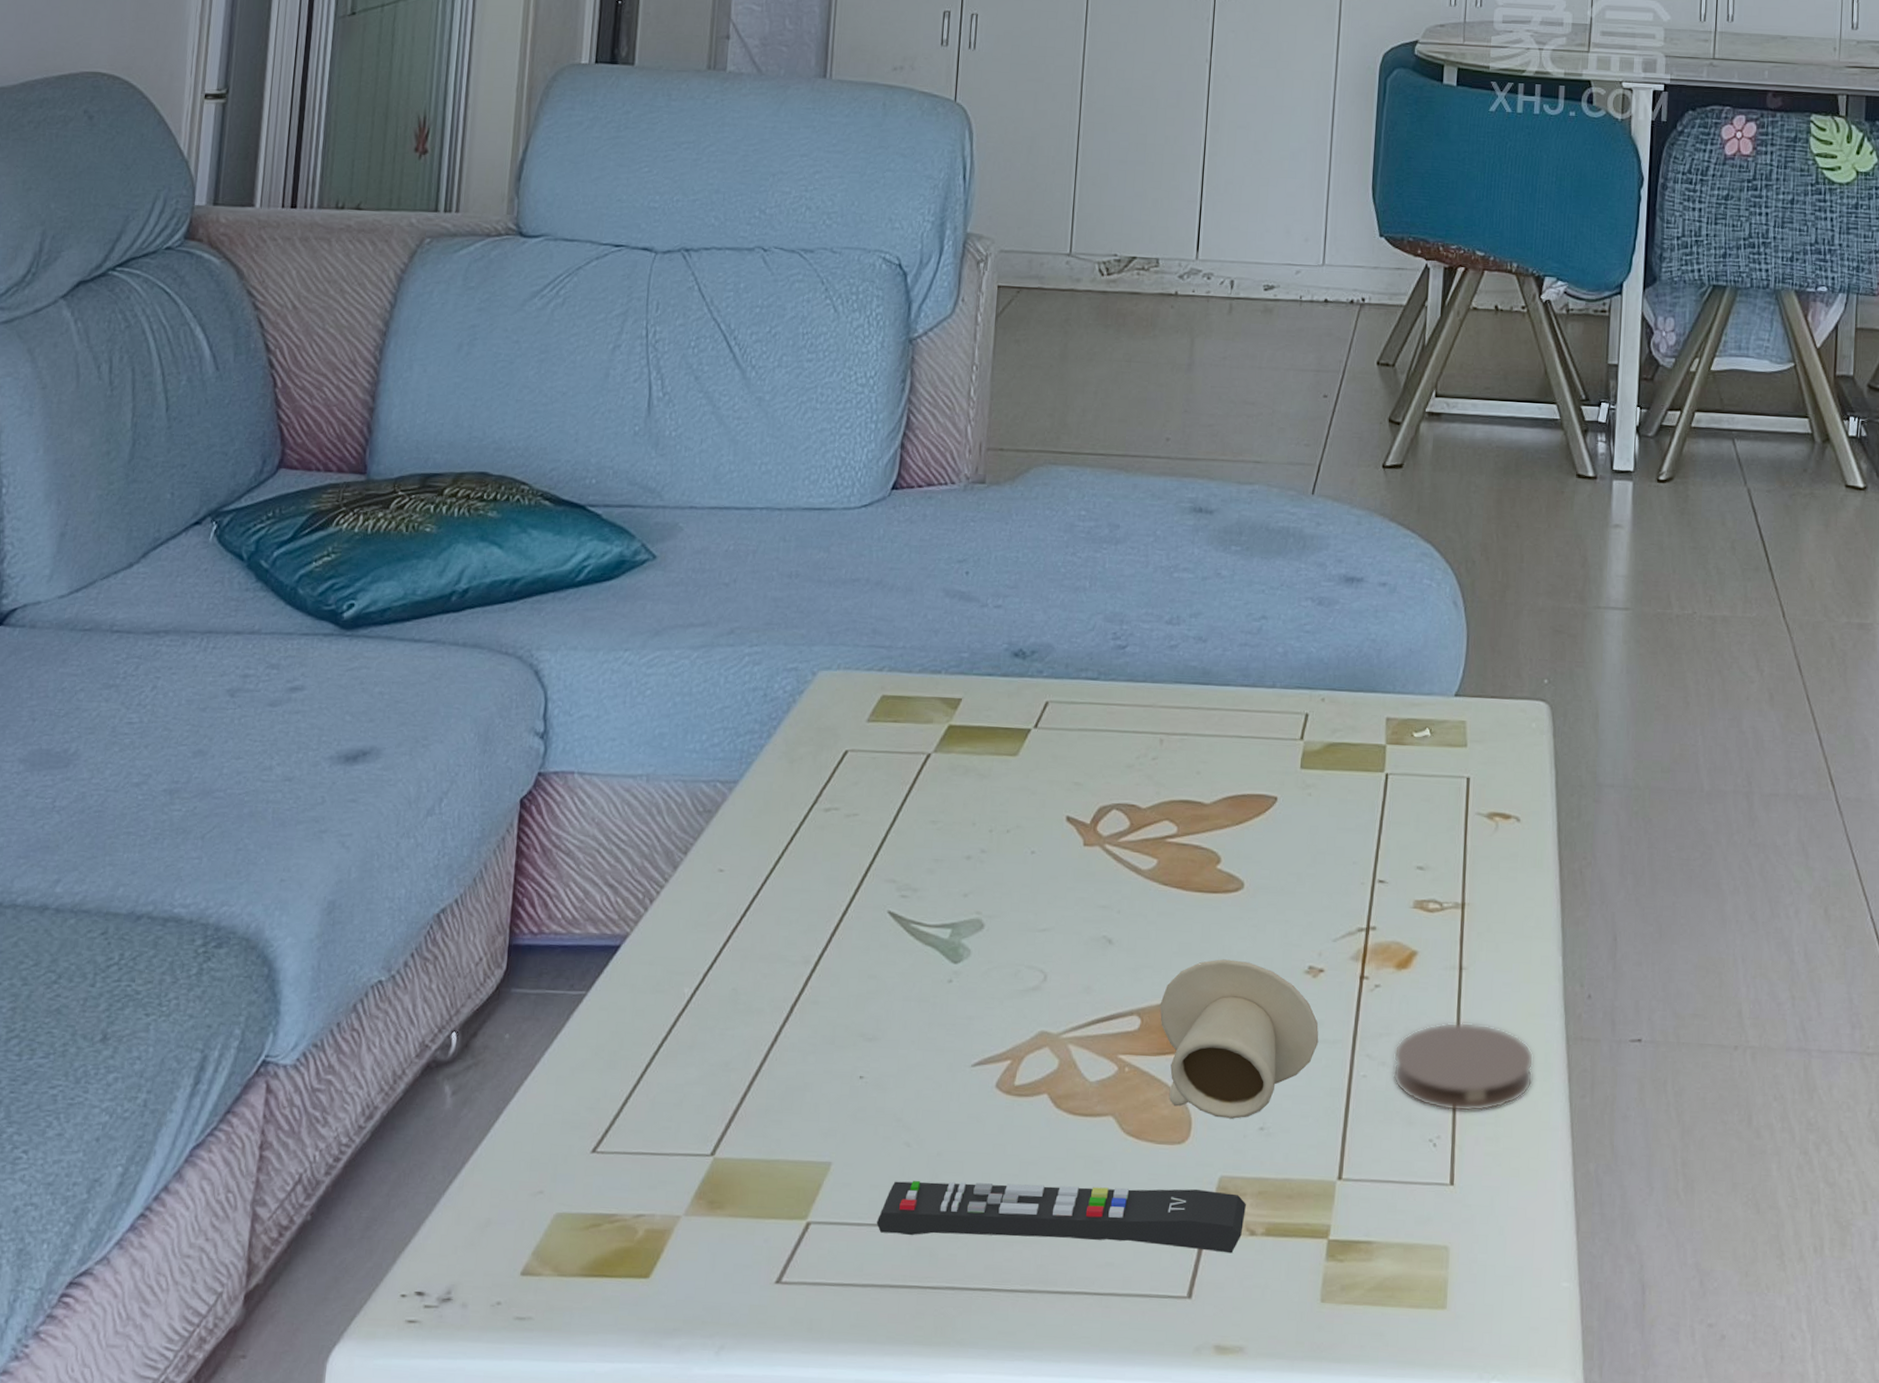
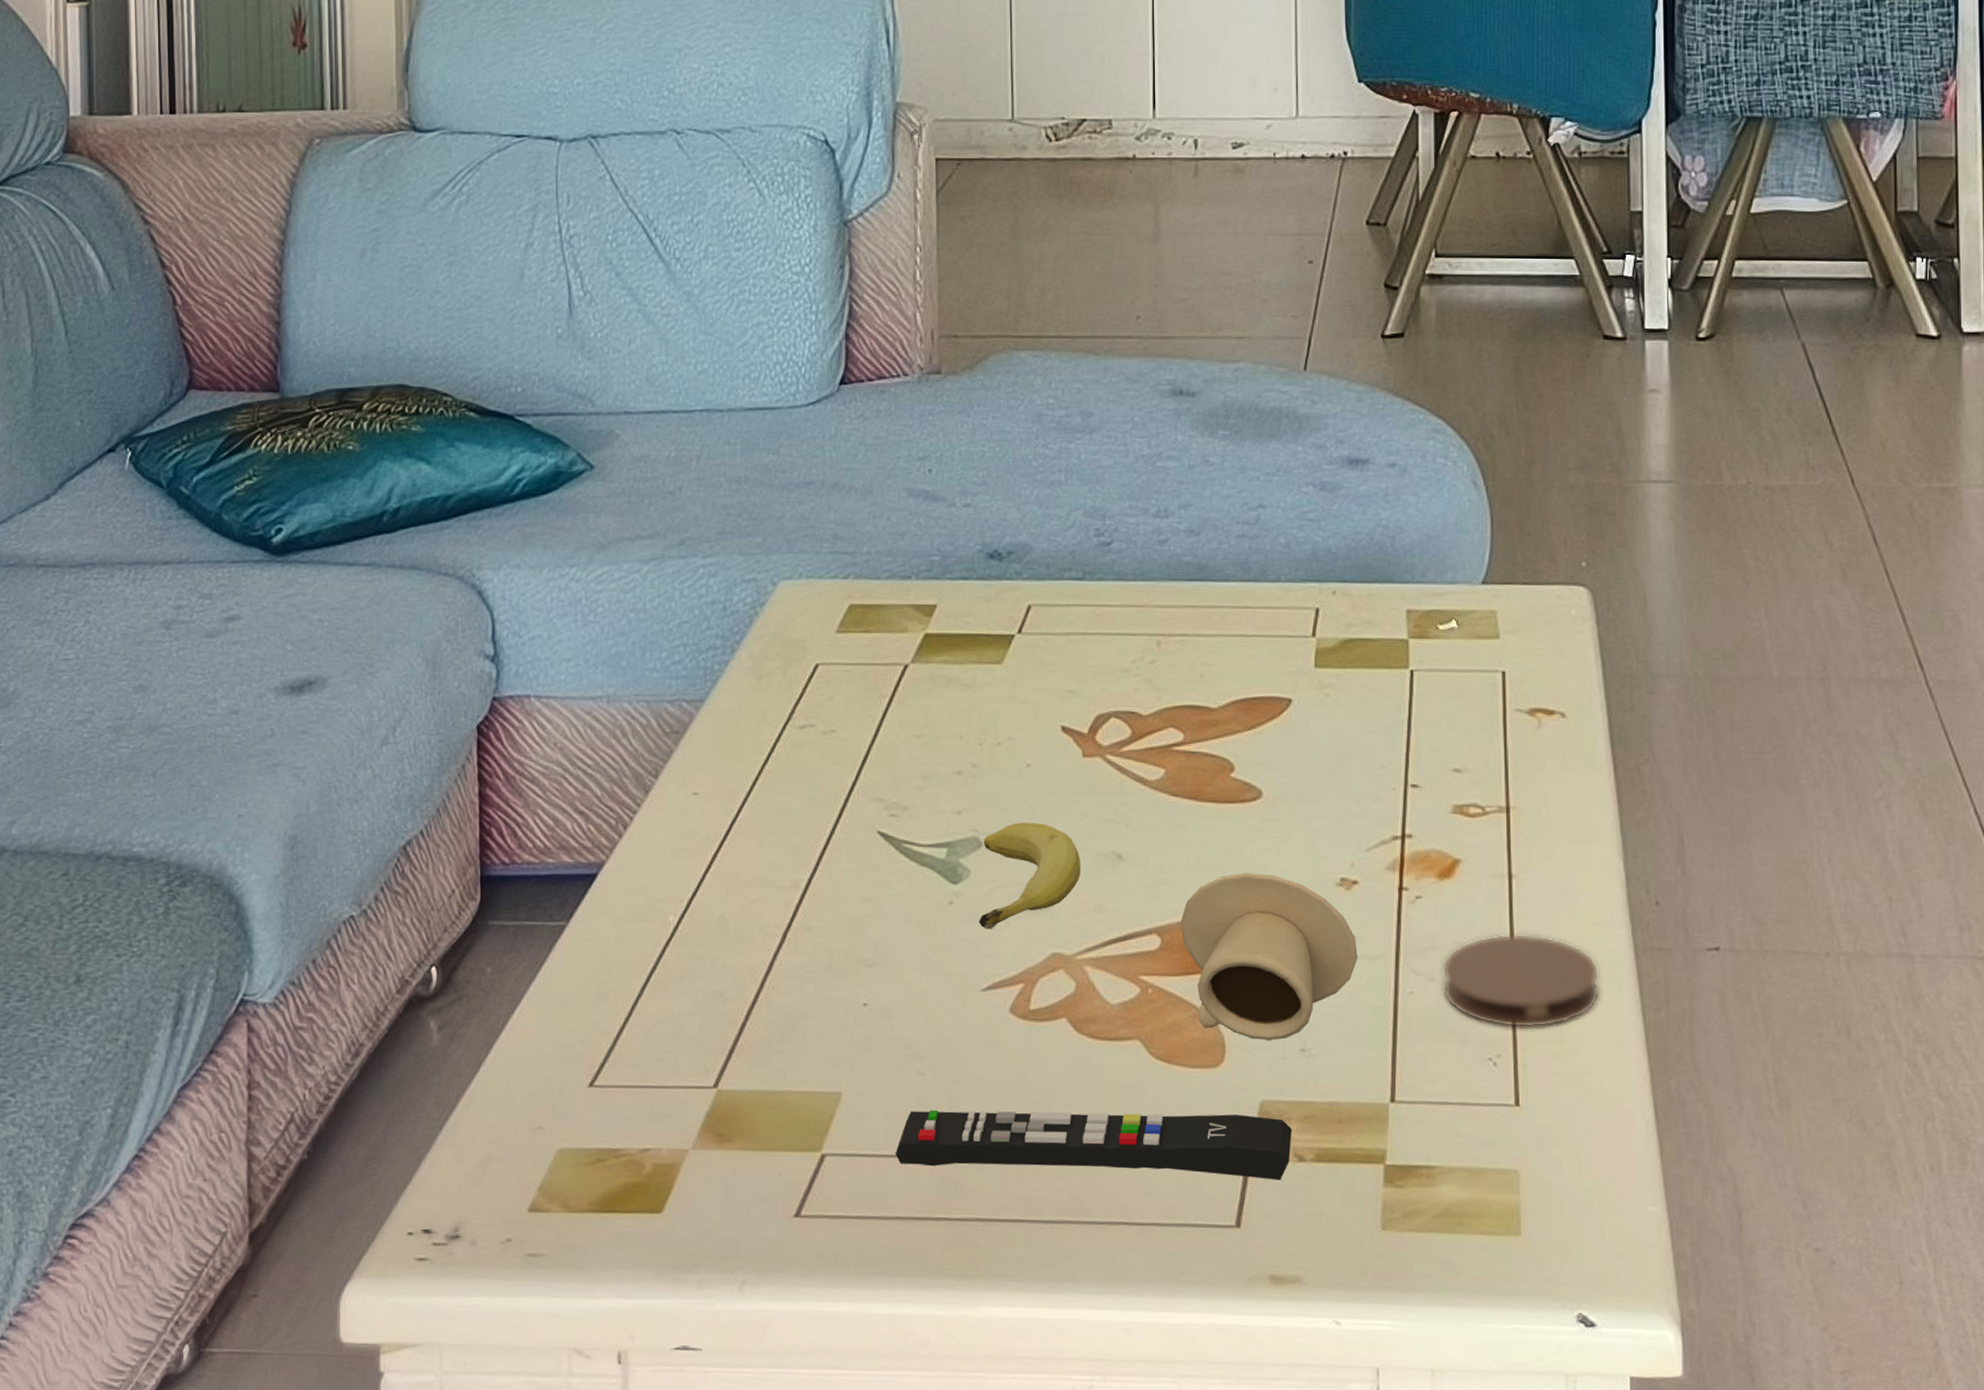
fruit: none [974,906,1073,1008] -> present [978,822,1081,930]

